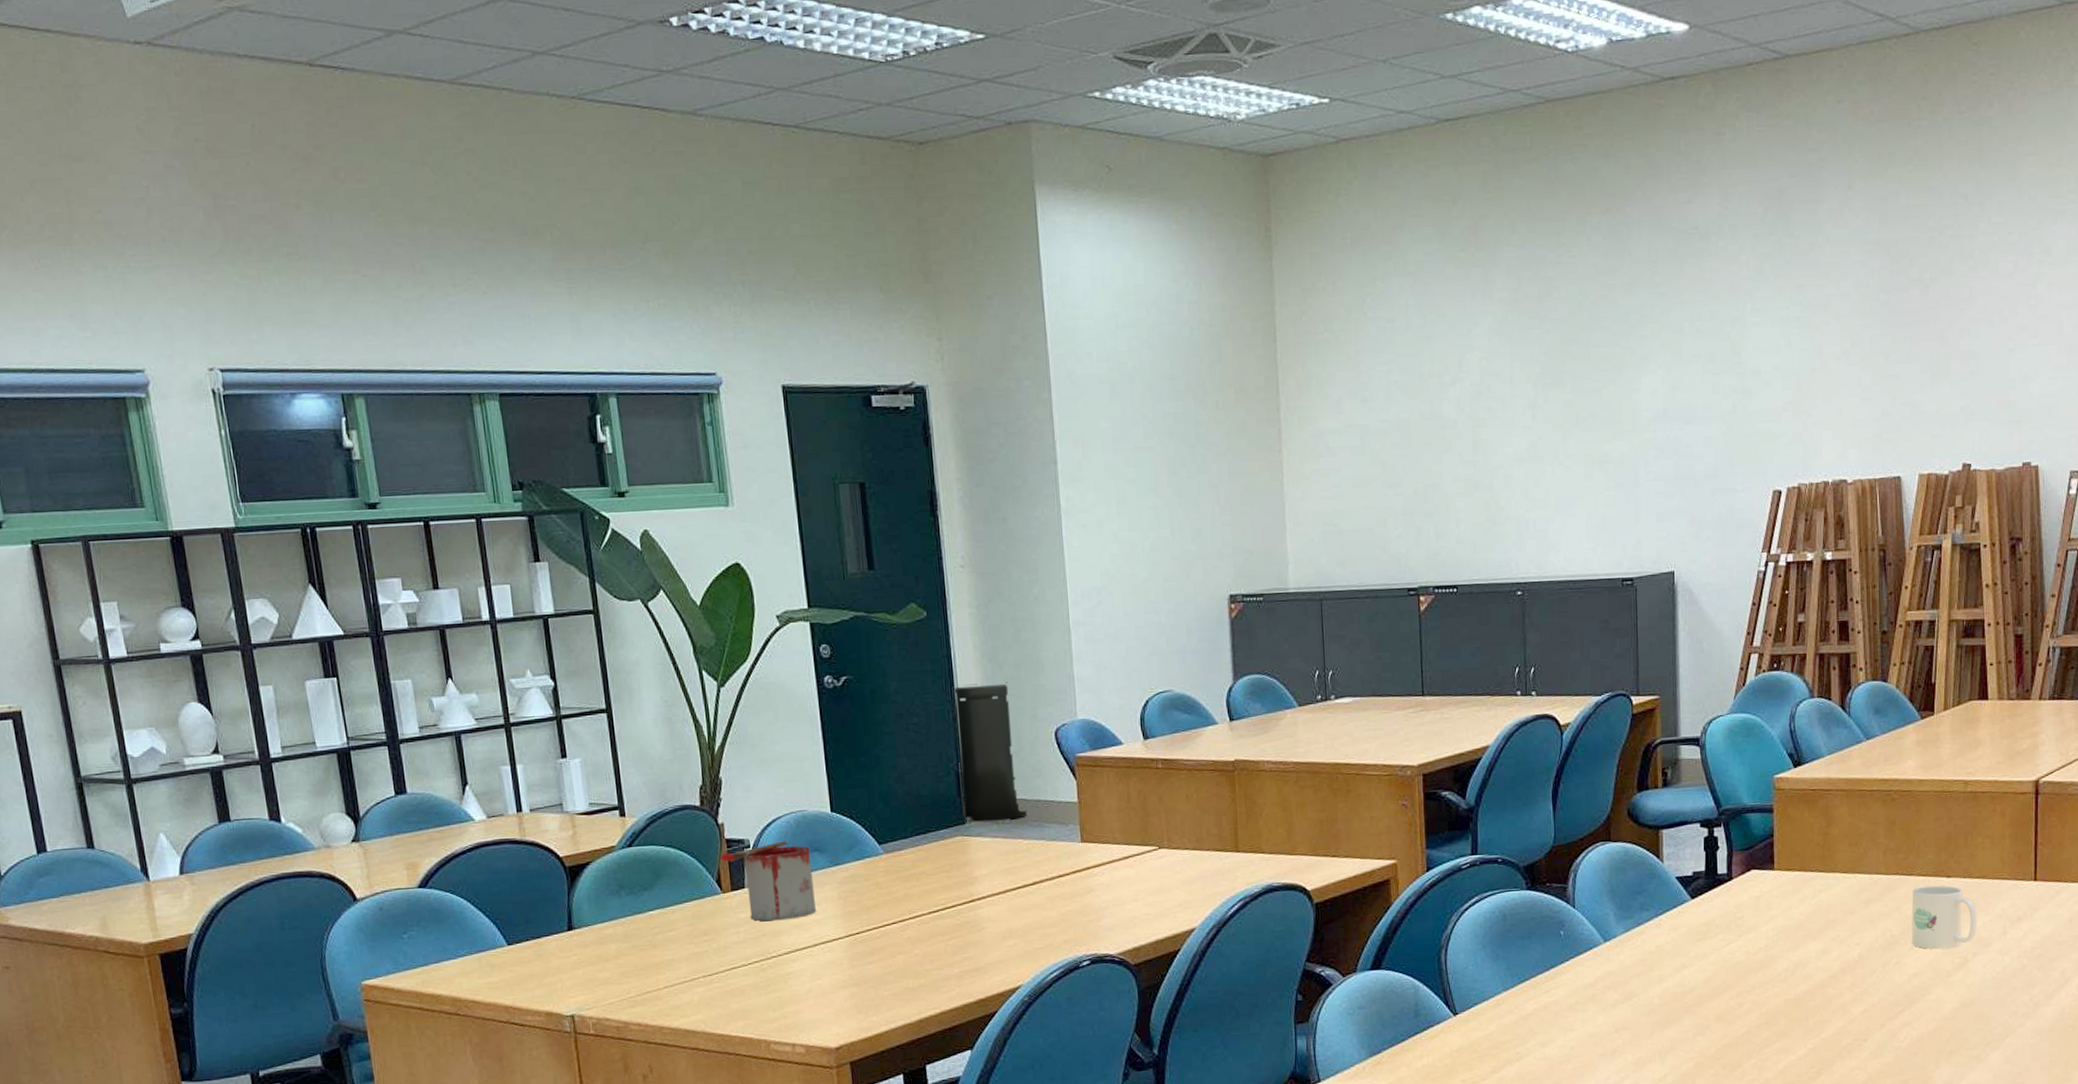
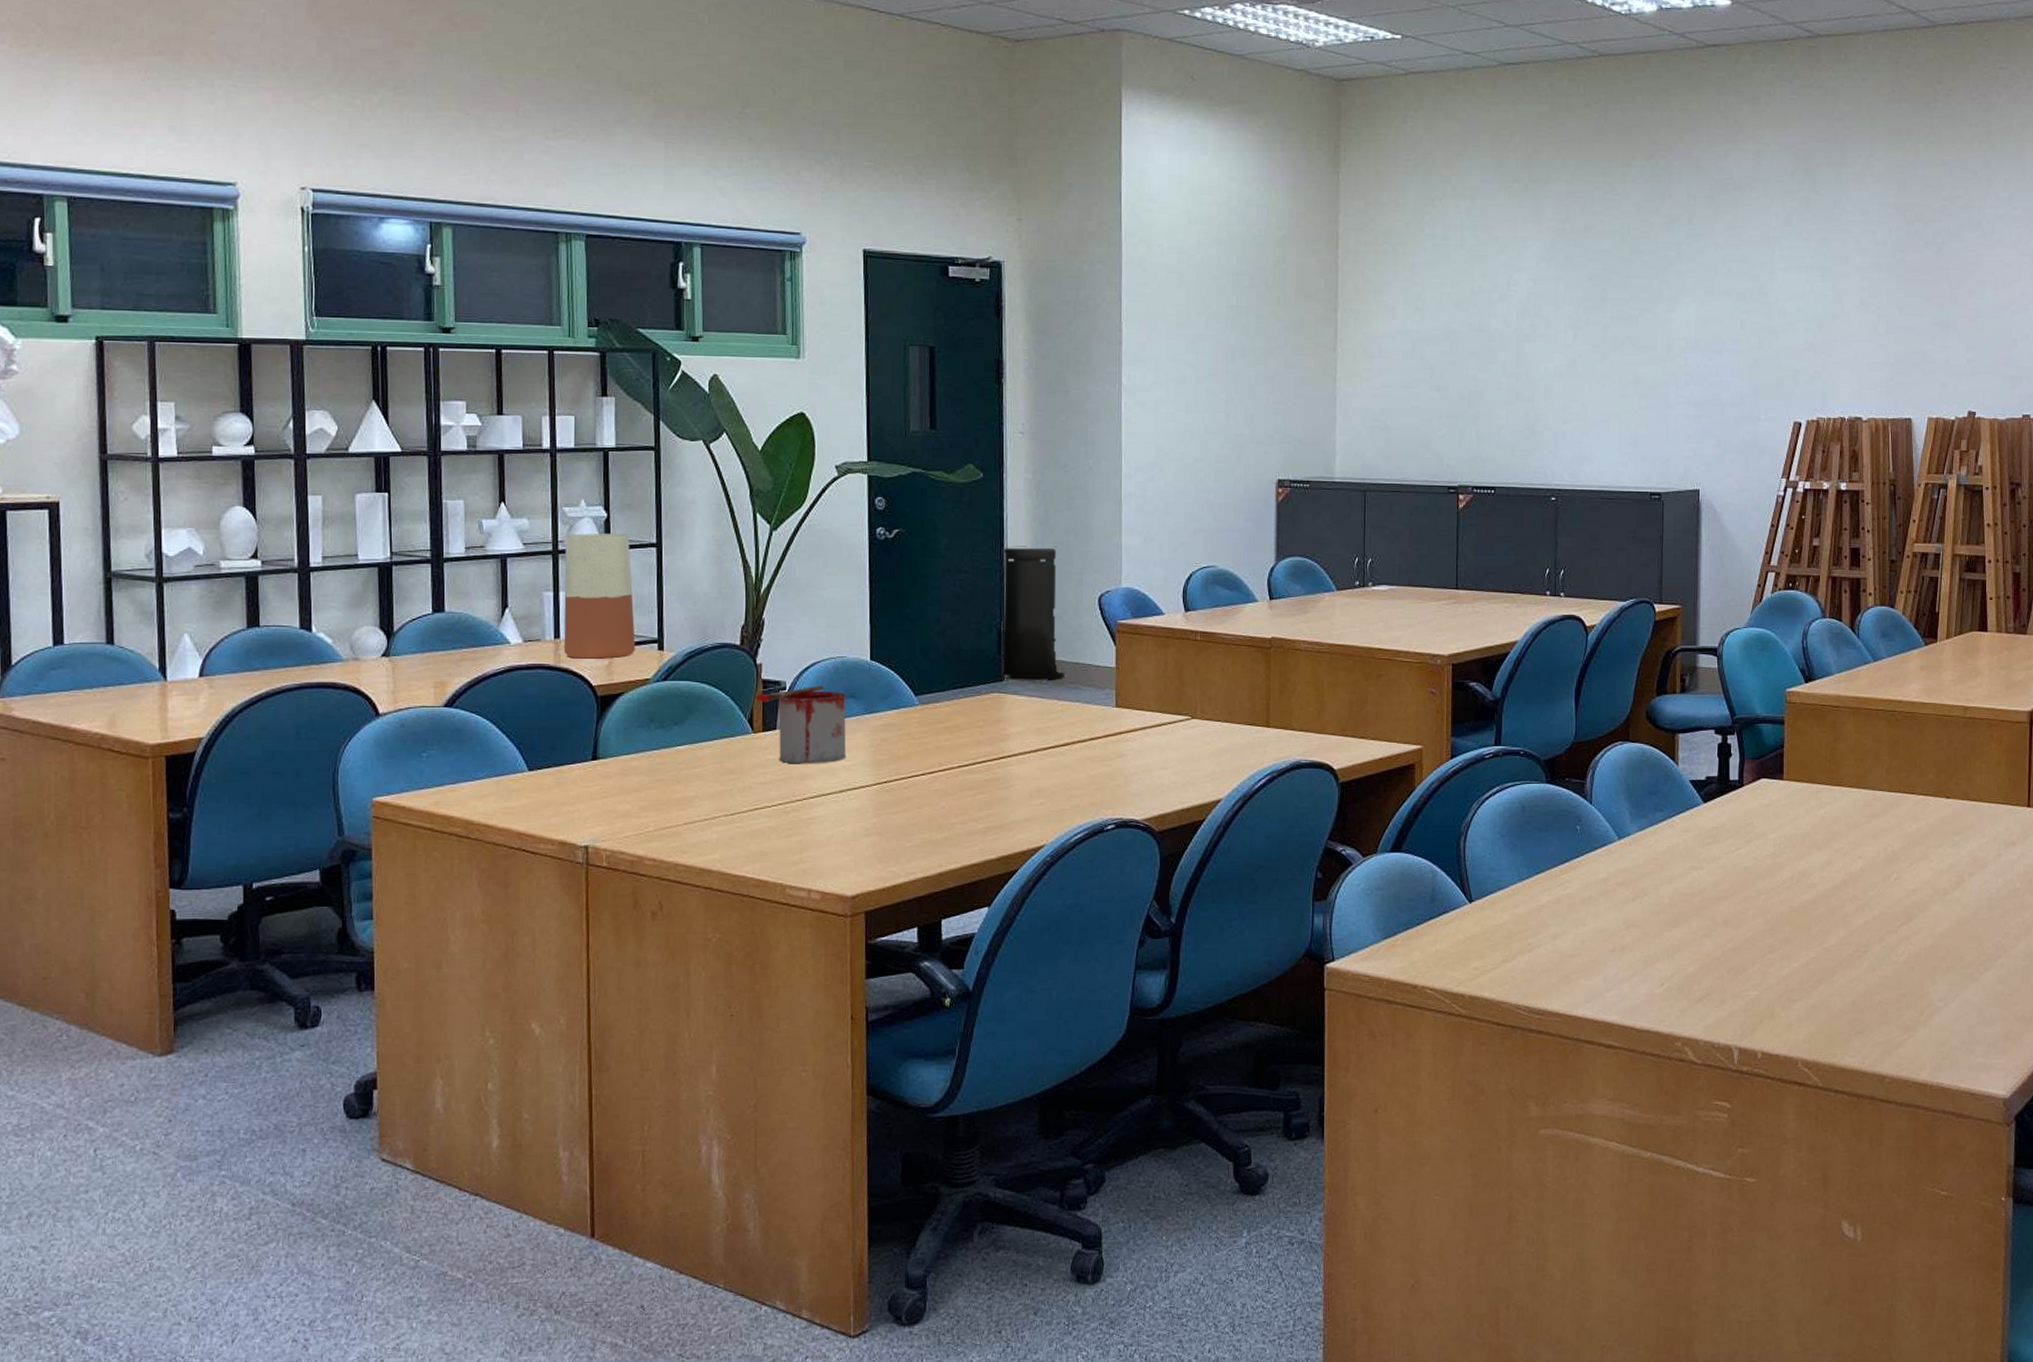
vase: none [515,702,598,831] -> present [563,533,636,659]
mug: present [1911,885,1977,950] -> none [1911,805,1973,867]

